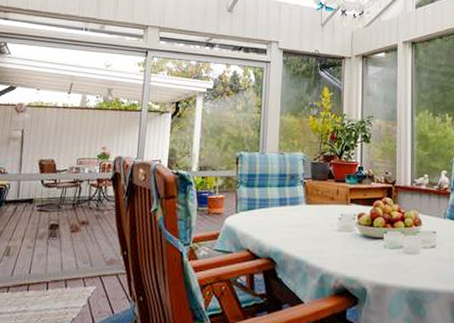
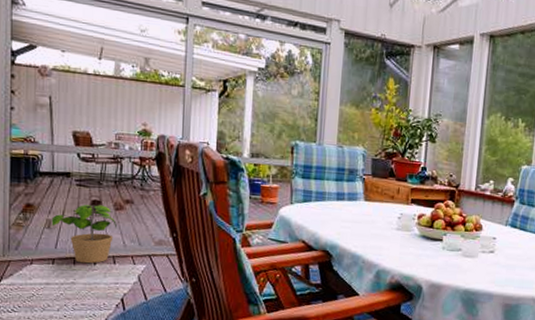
potted plant: none [10,228,72,289] -> present [51,204,118,264]

